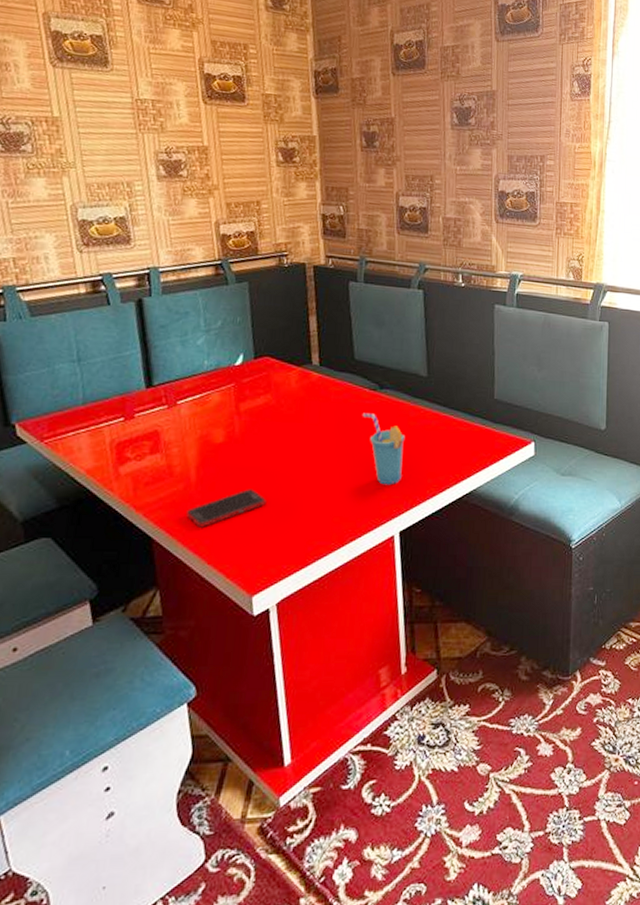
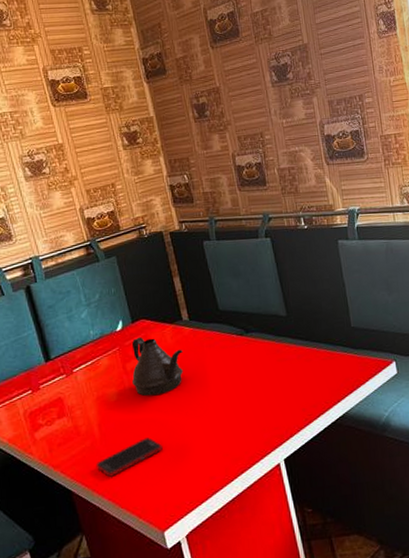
teapot: none [244,375,307,443] -> present [131,337,183,396]
cup: present [362,413,406,485] -> none [233,356,278,419]

